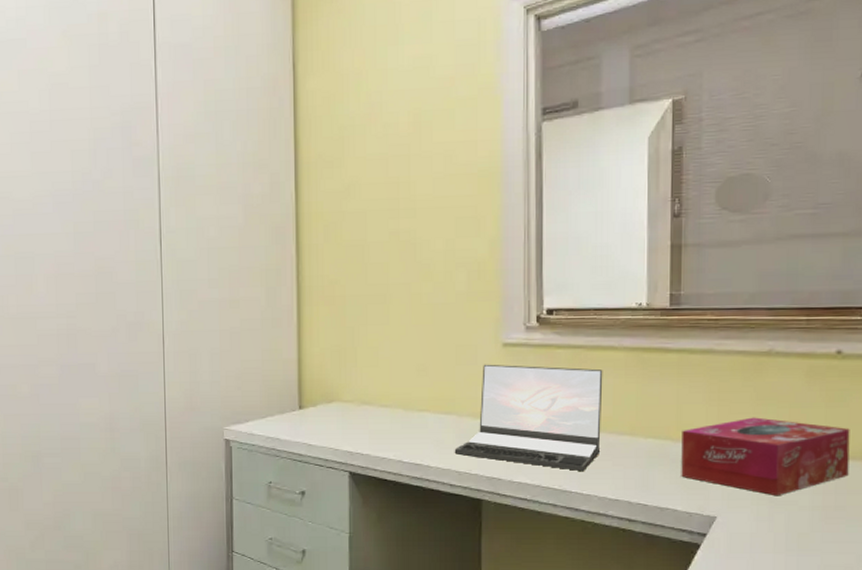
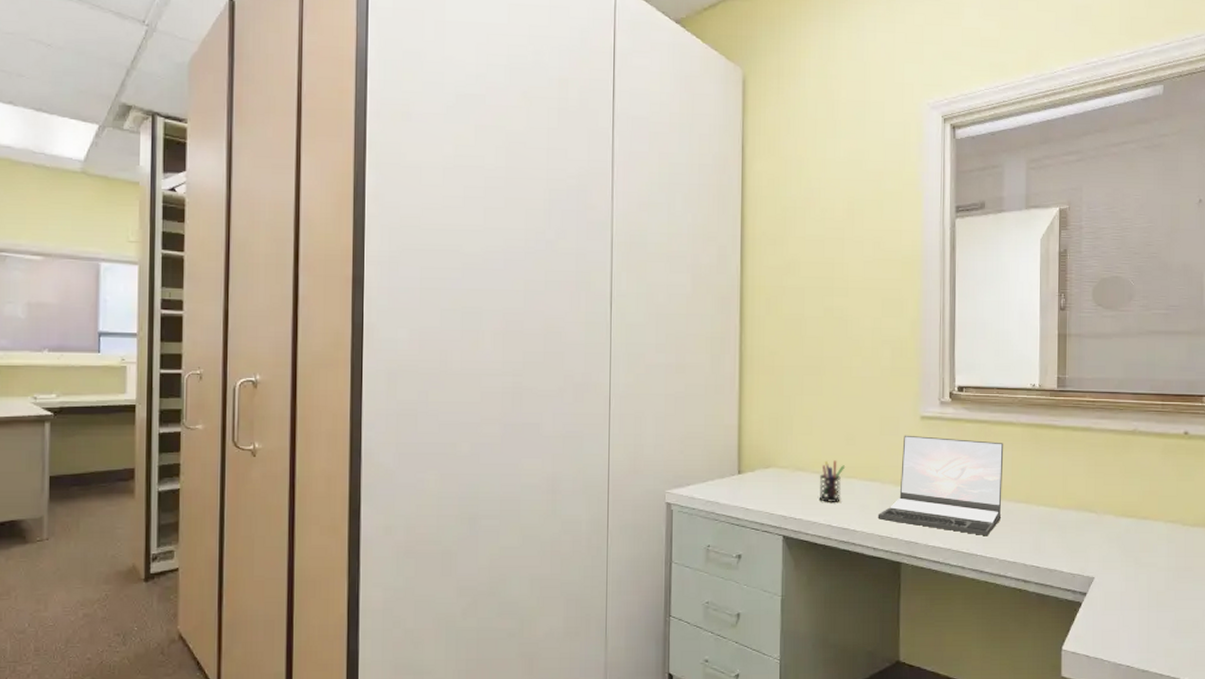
pen holder: none [389,393,417,437] -> present [820,460,846,502]
tissue box: present [681,417,850,496] -> none [1066,488,1195,559]

